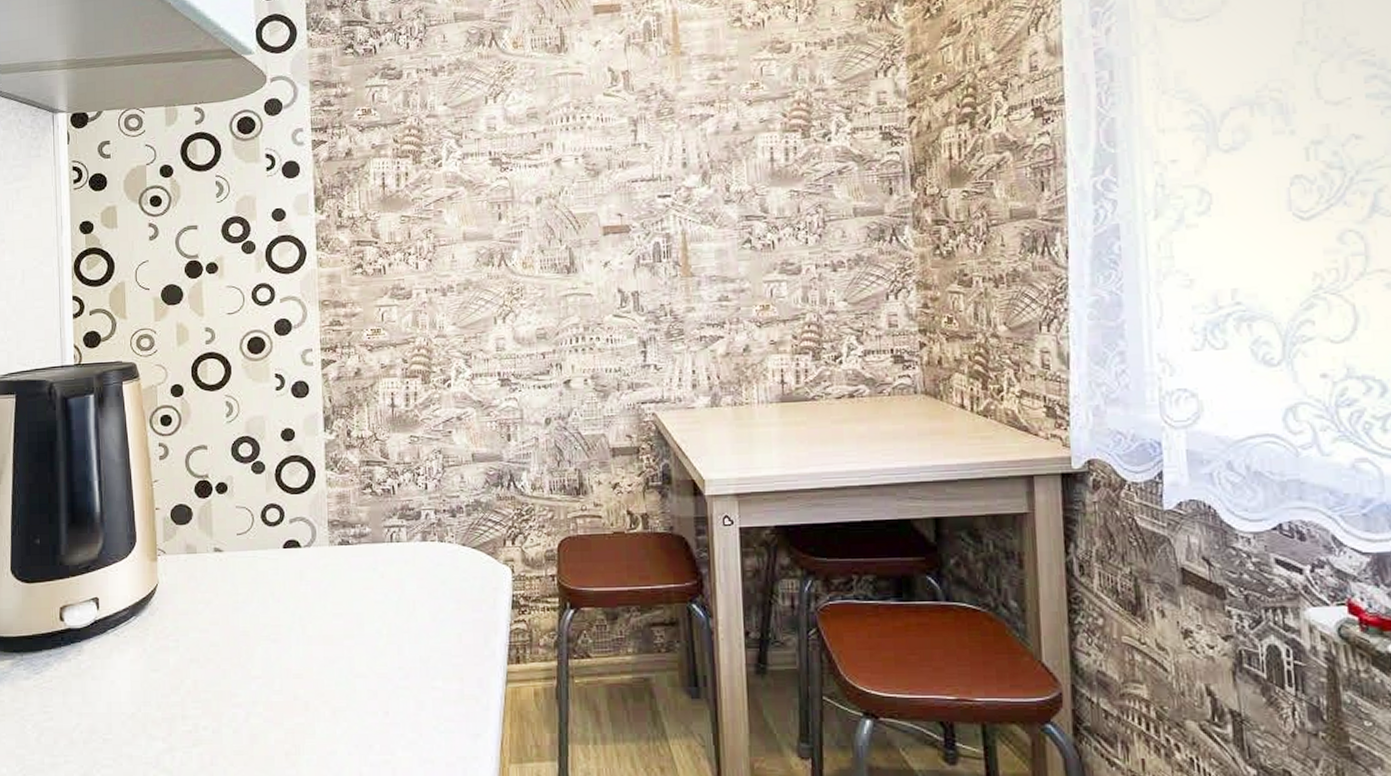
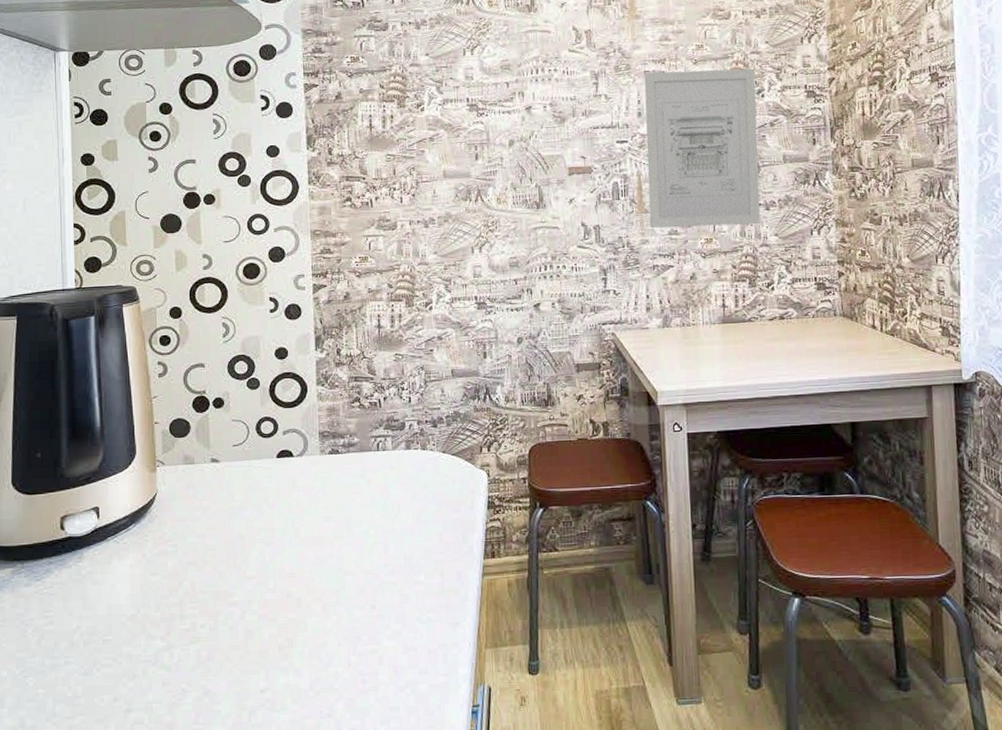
wall art: none [690,108,826,294] -> present [644,68,760,228]

